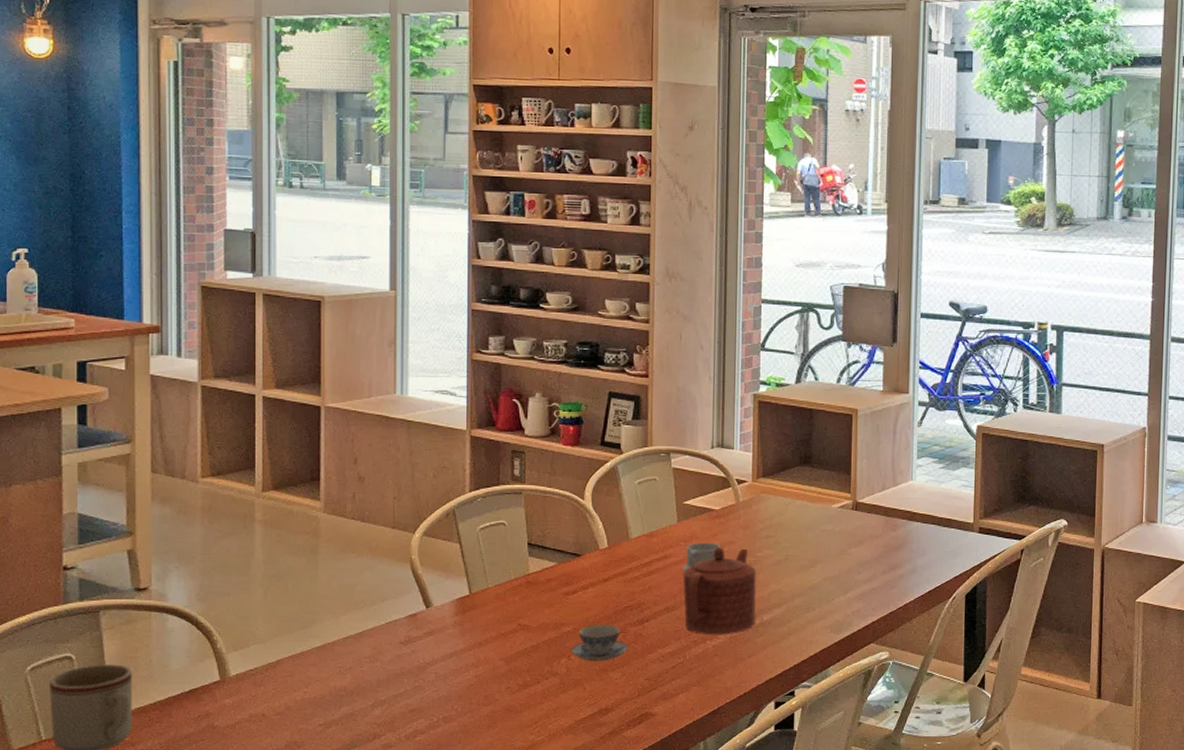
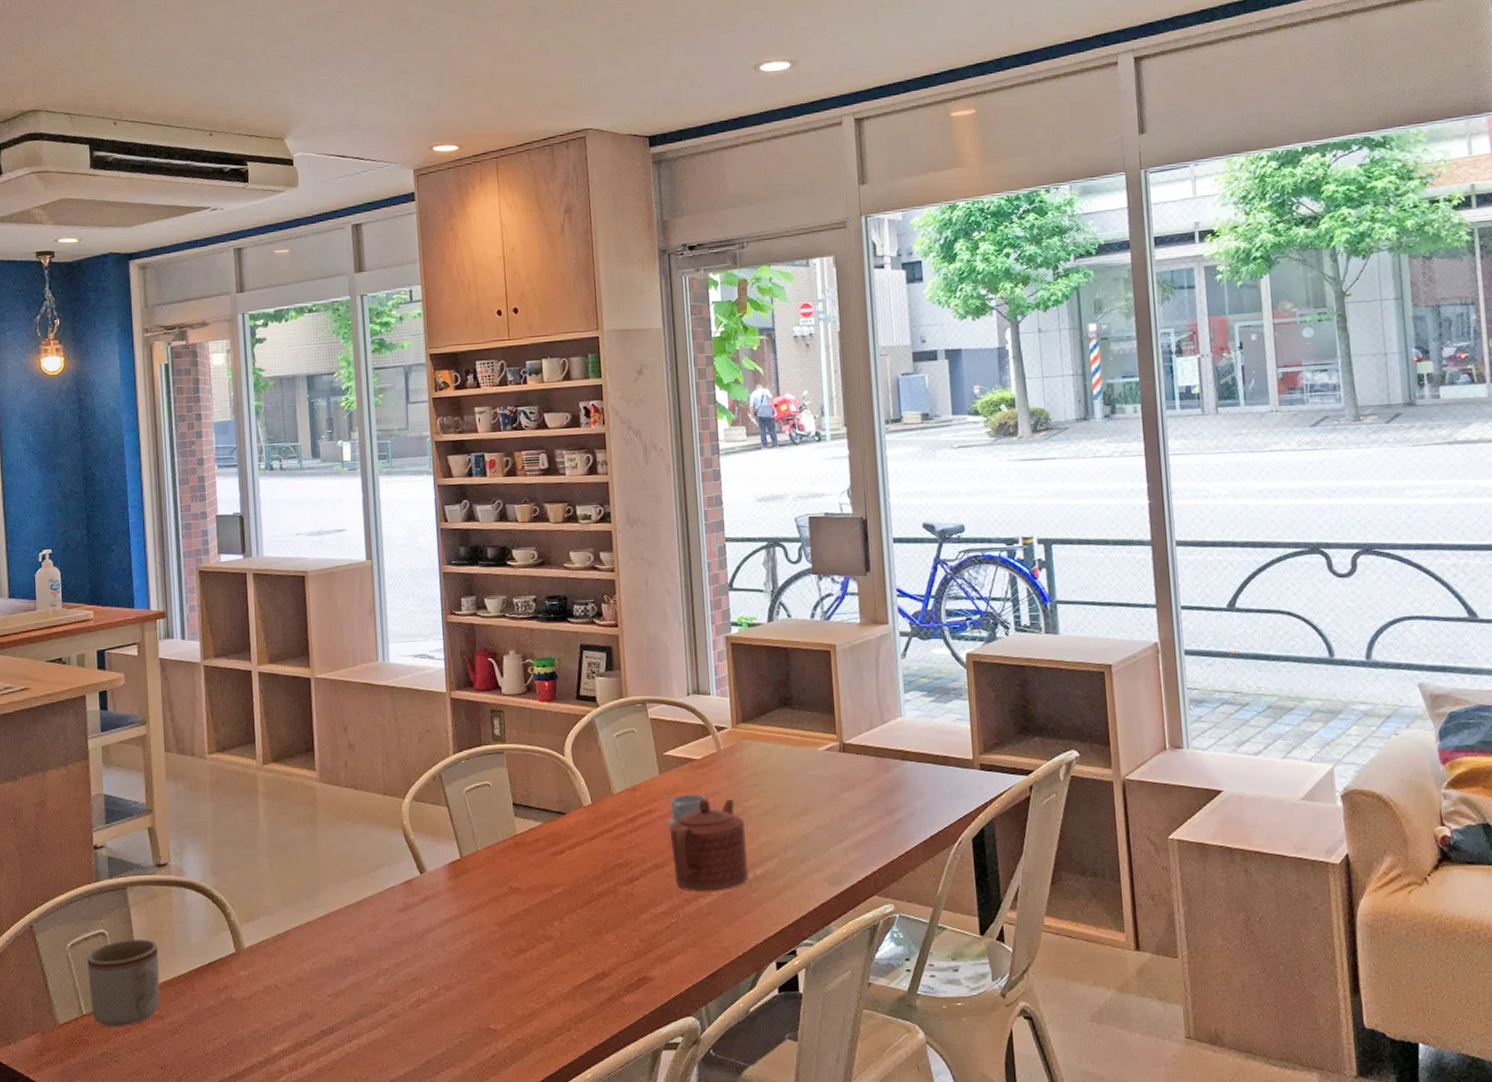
teacup: present [571,624,628,662] -> none [563,883,620,924]

